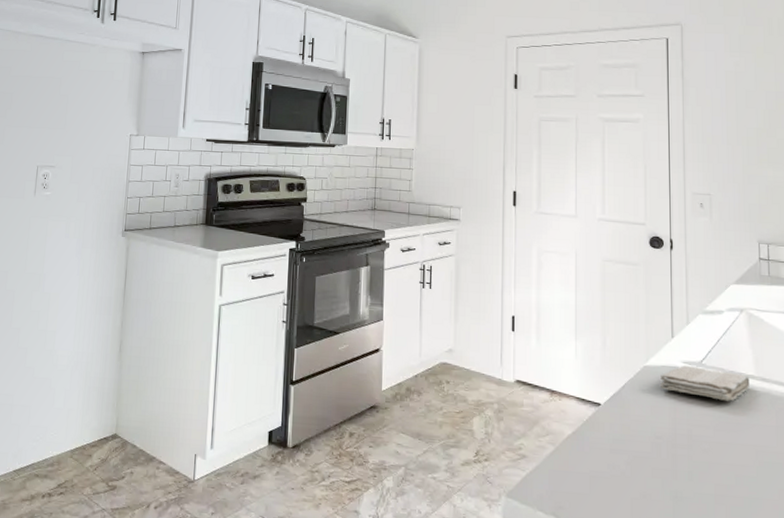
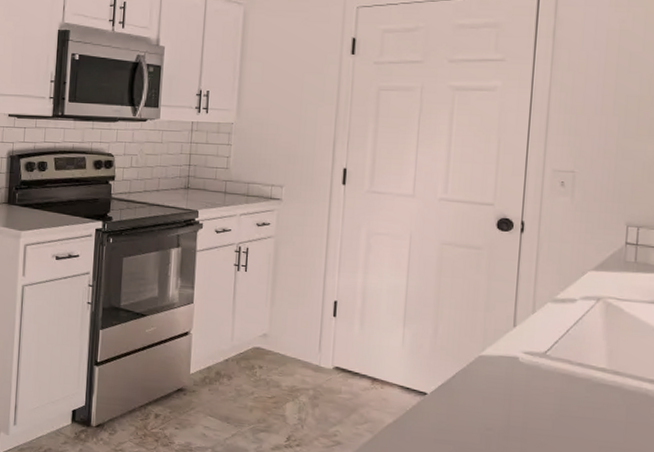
washcloth: present [660,365,750,401] -> none [496,355,600,394]

